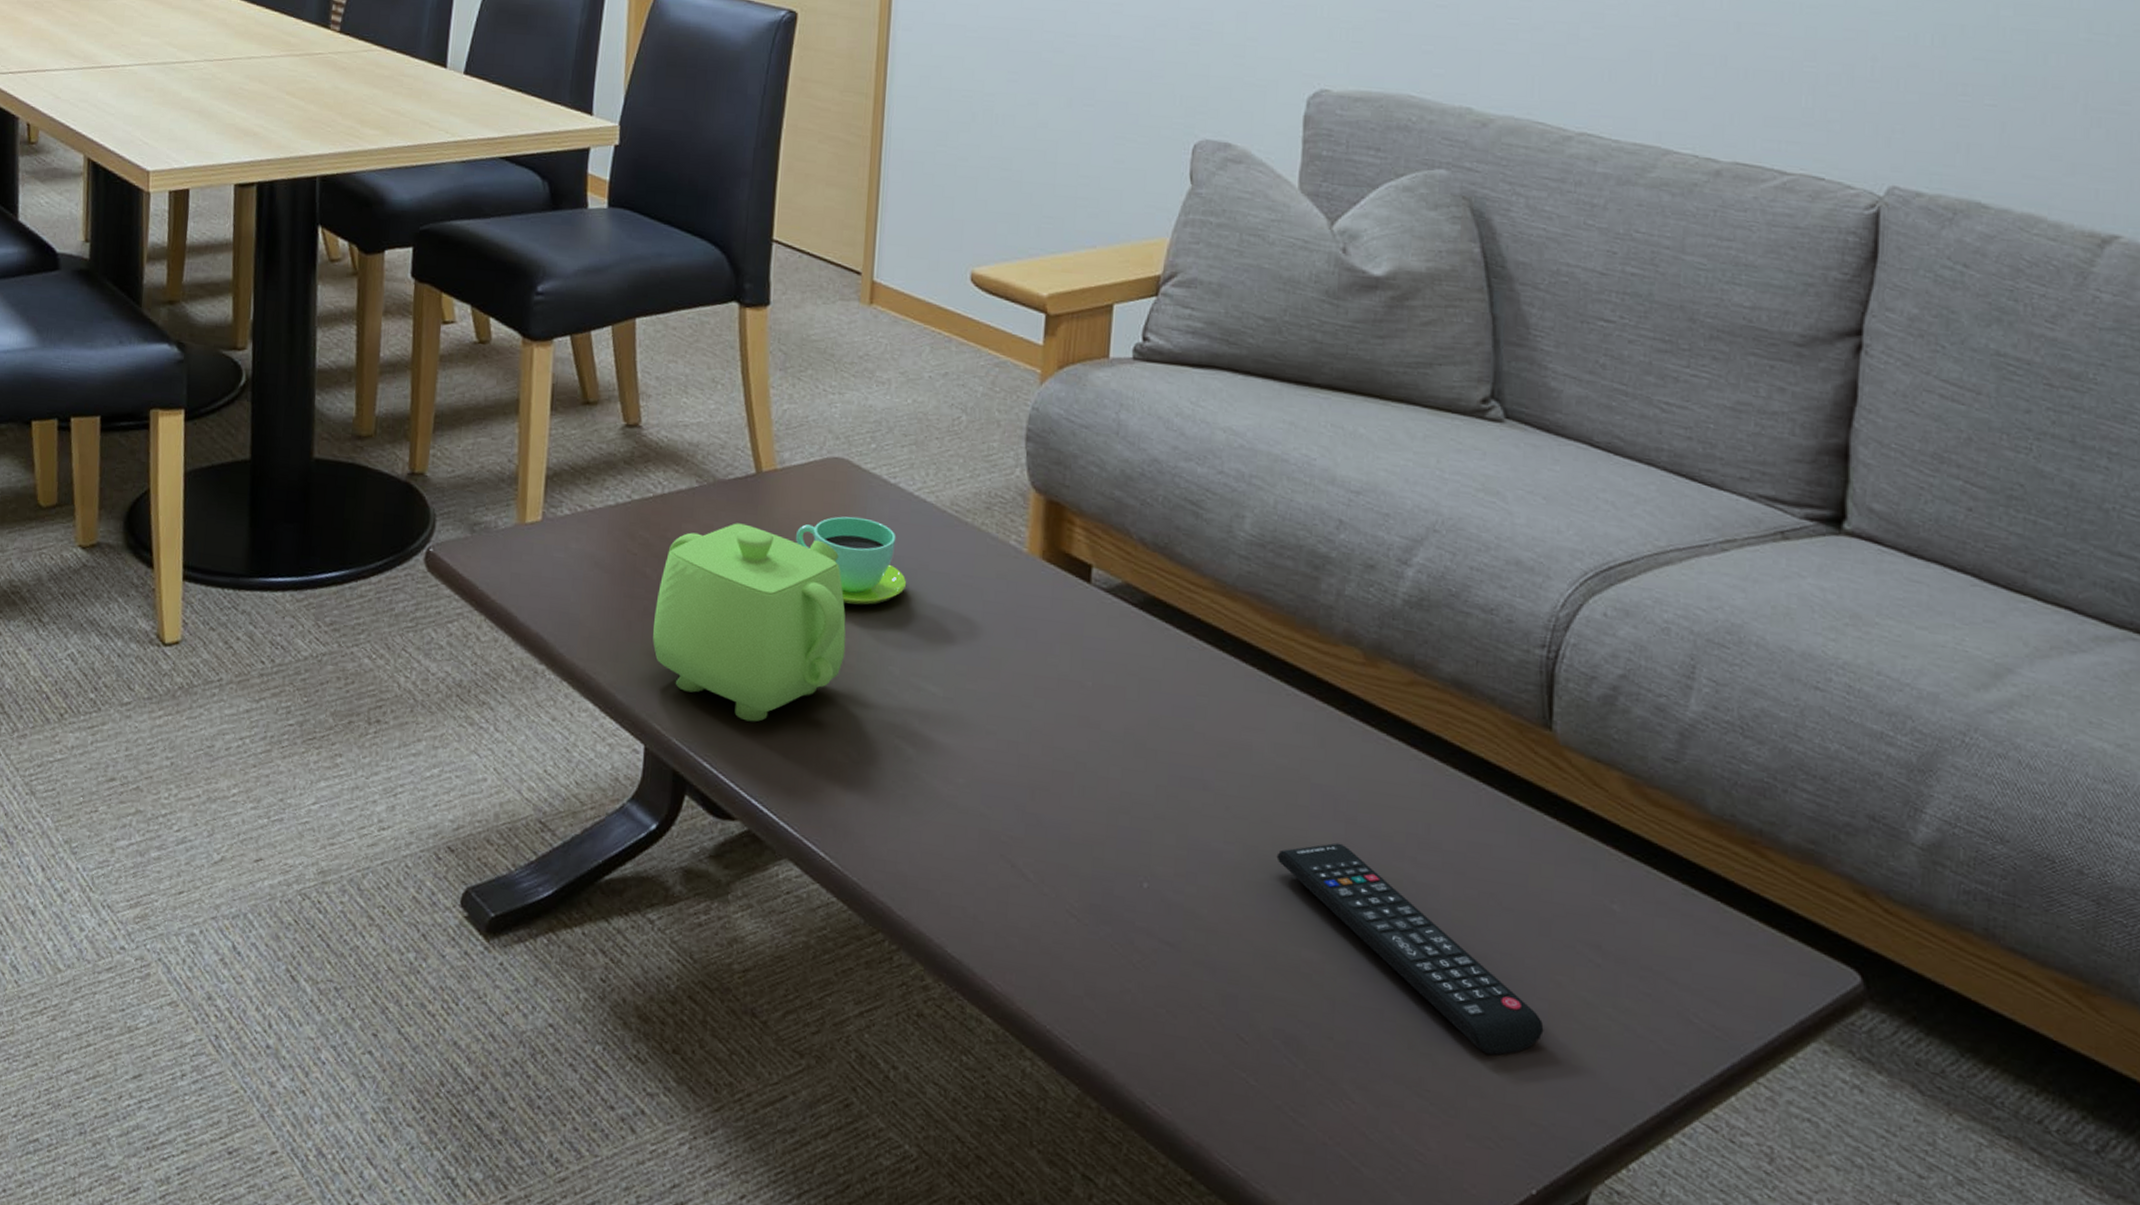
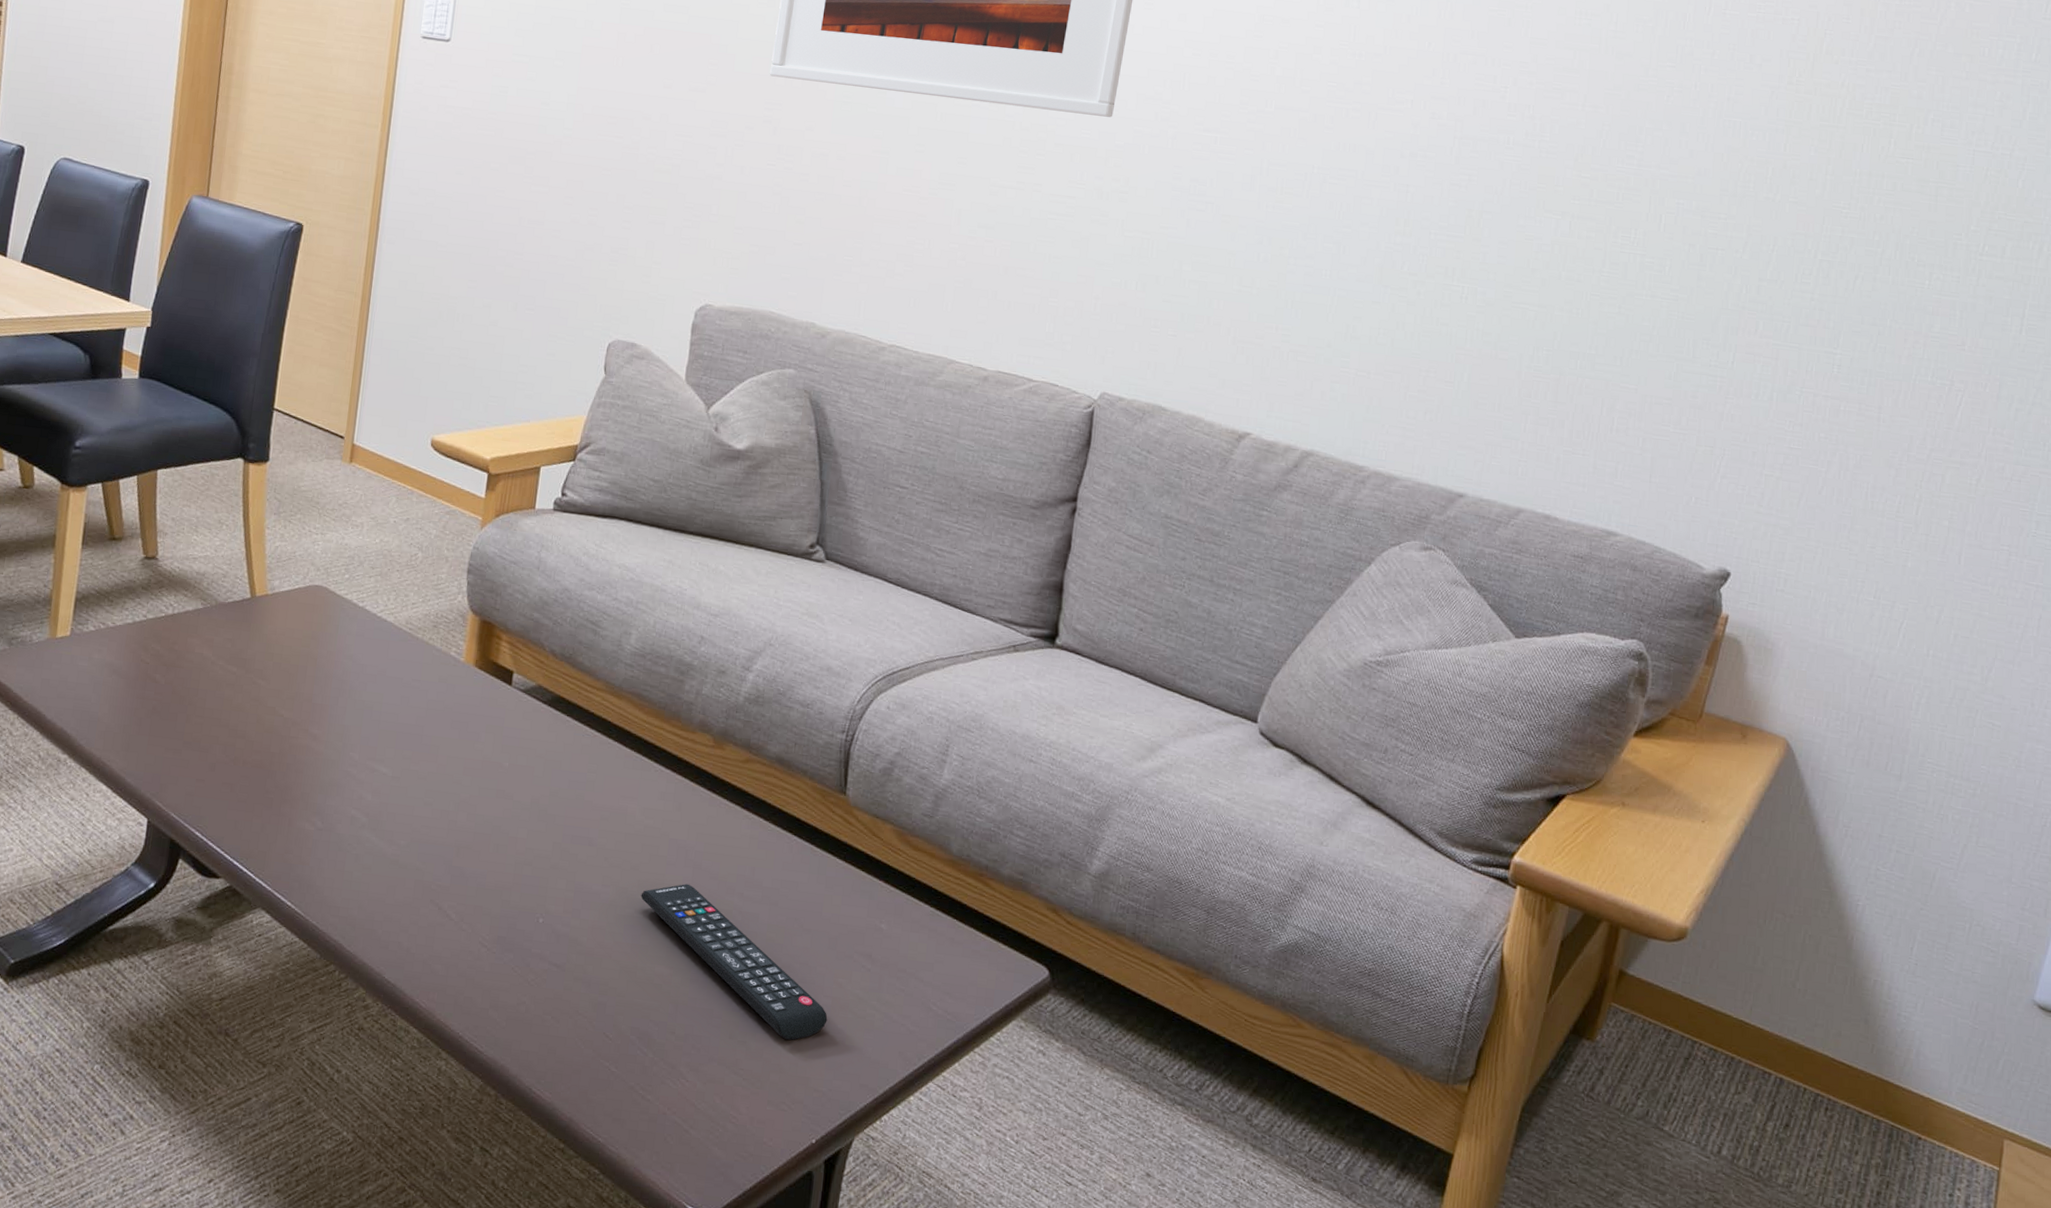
teapot: present [653,523,846,722] -> none [159,638,318,799]
cup: present [795,516,907,605] -> none [280,632,368,704]

